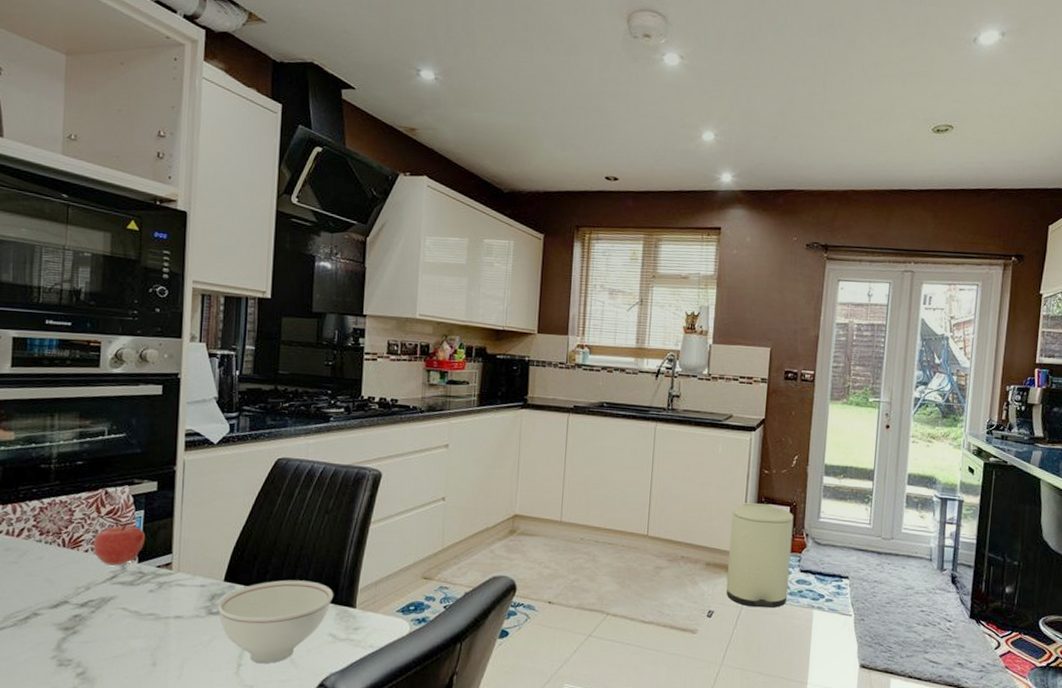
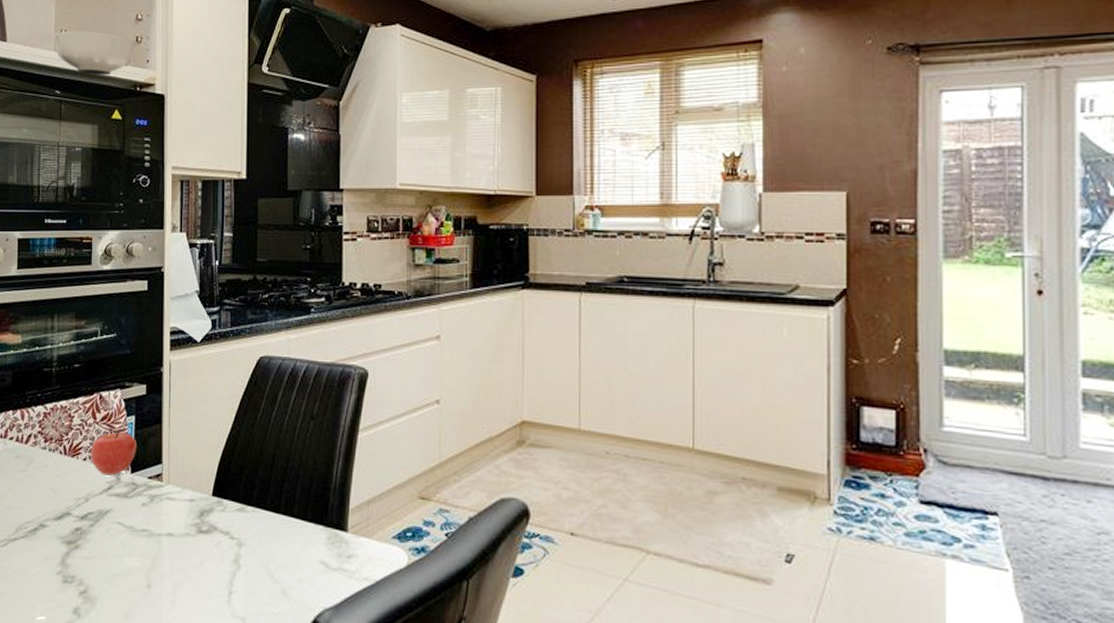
bowl: none [61,136,155,186] -> present [53,30,134,76]
bowl: present [217,580,334,663] -> none [207,496,324,593]
pedal bin: present [726,503,794,608] -> none [809,405,903,554]

